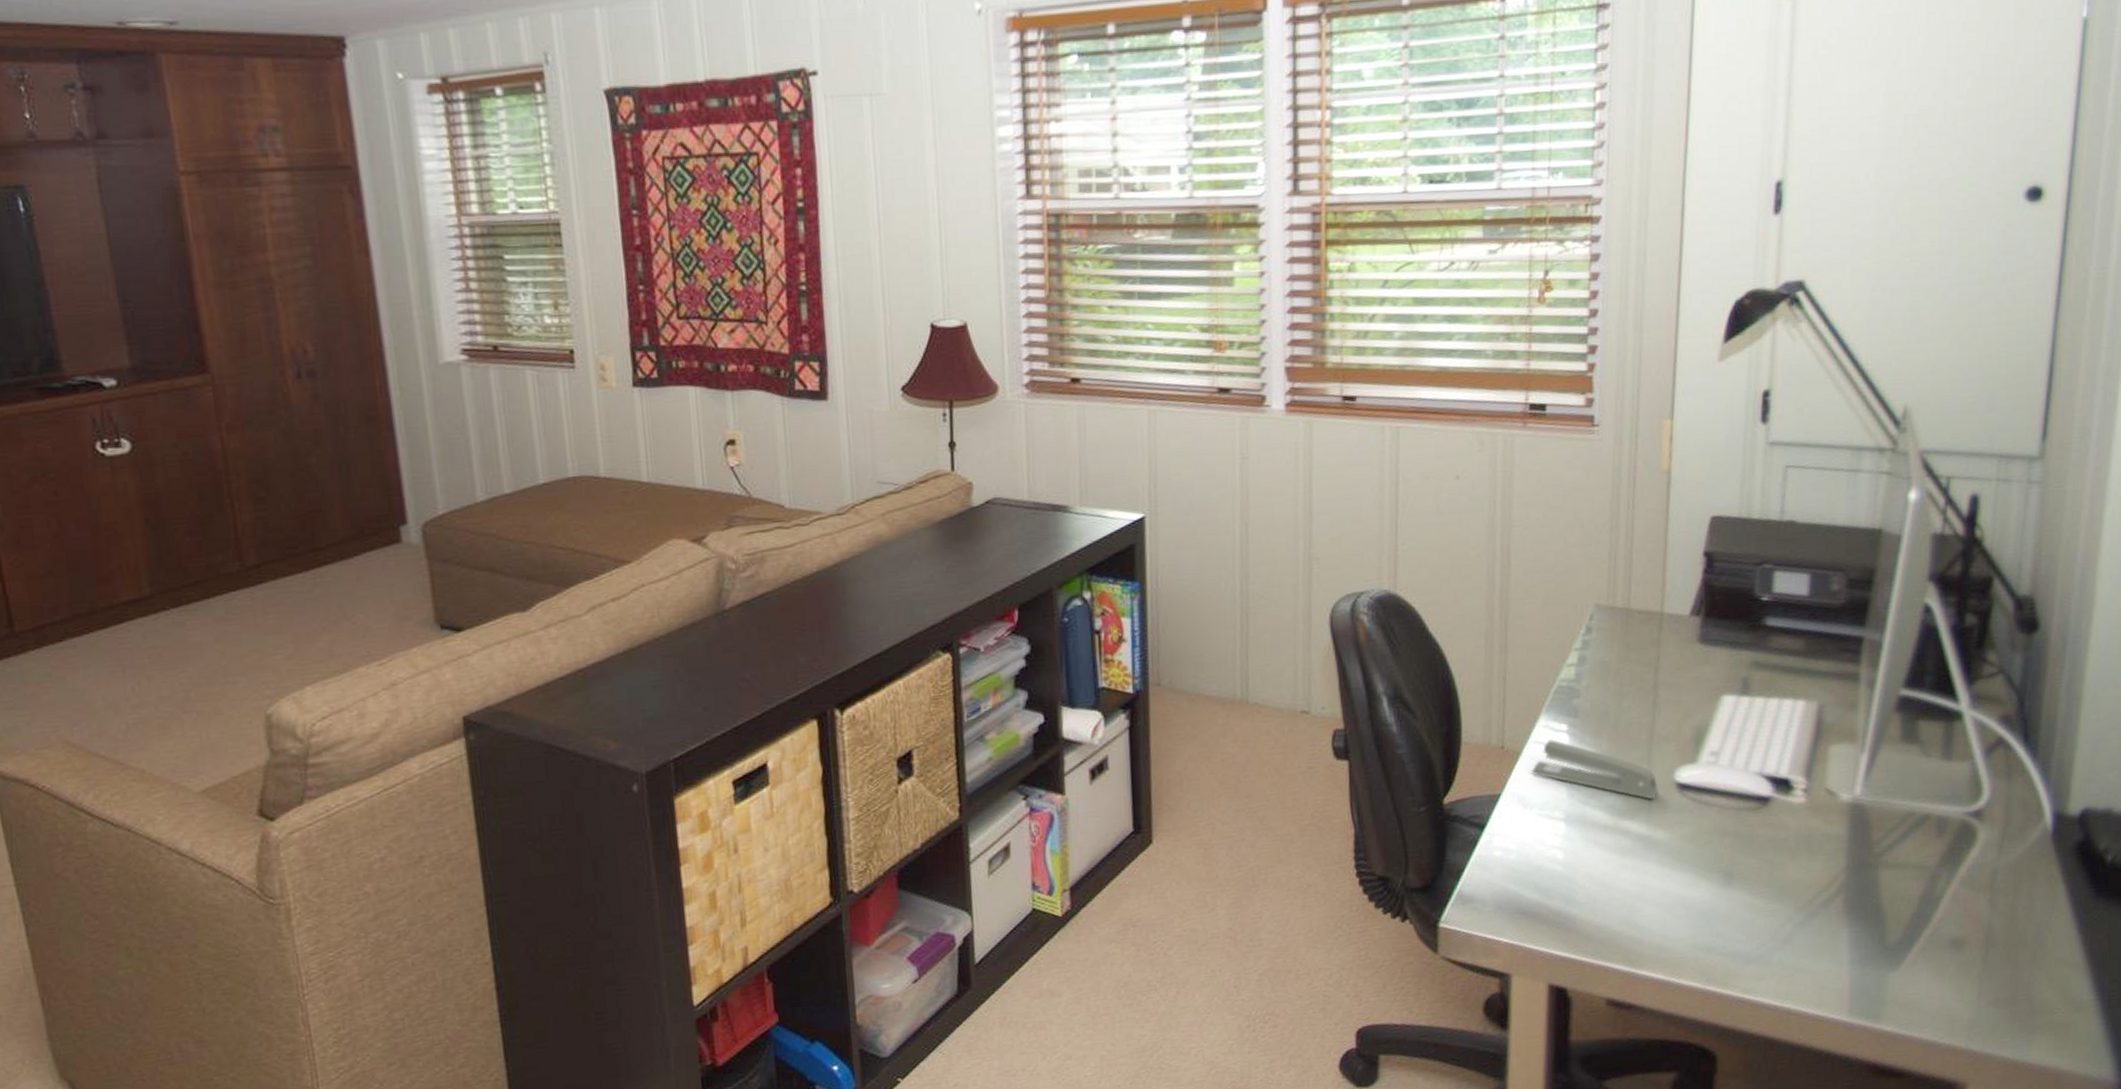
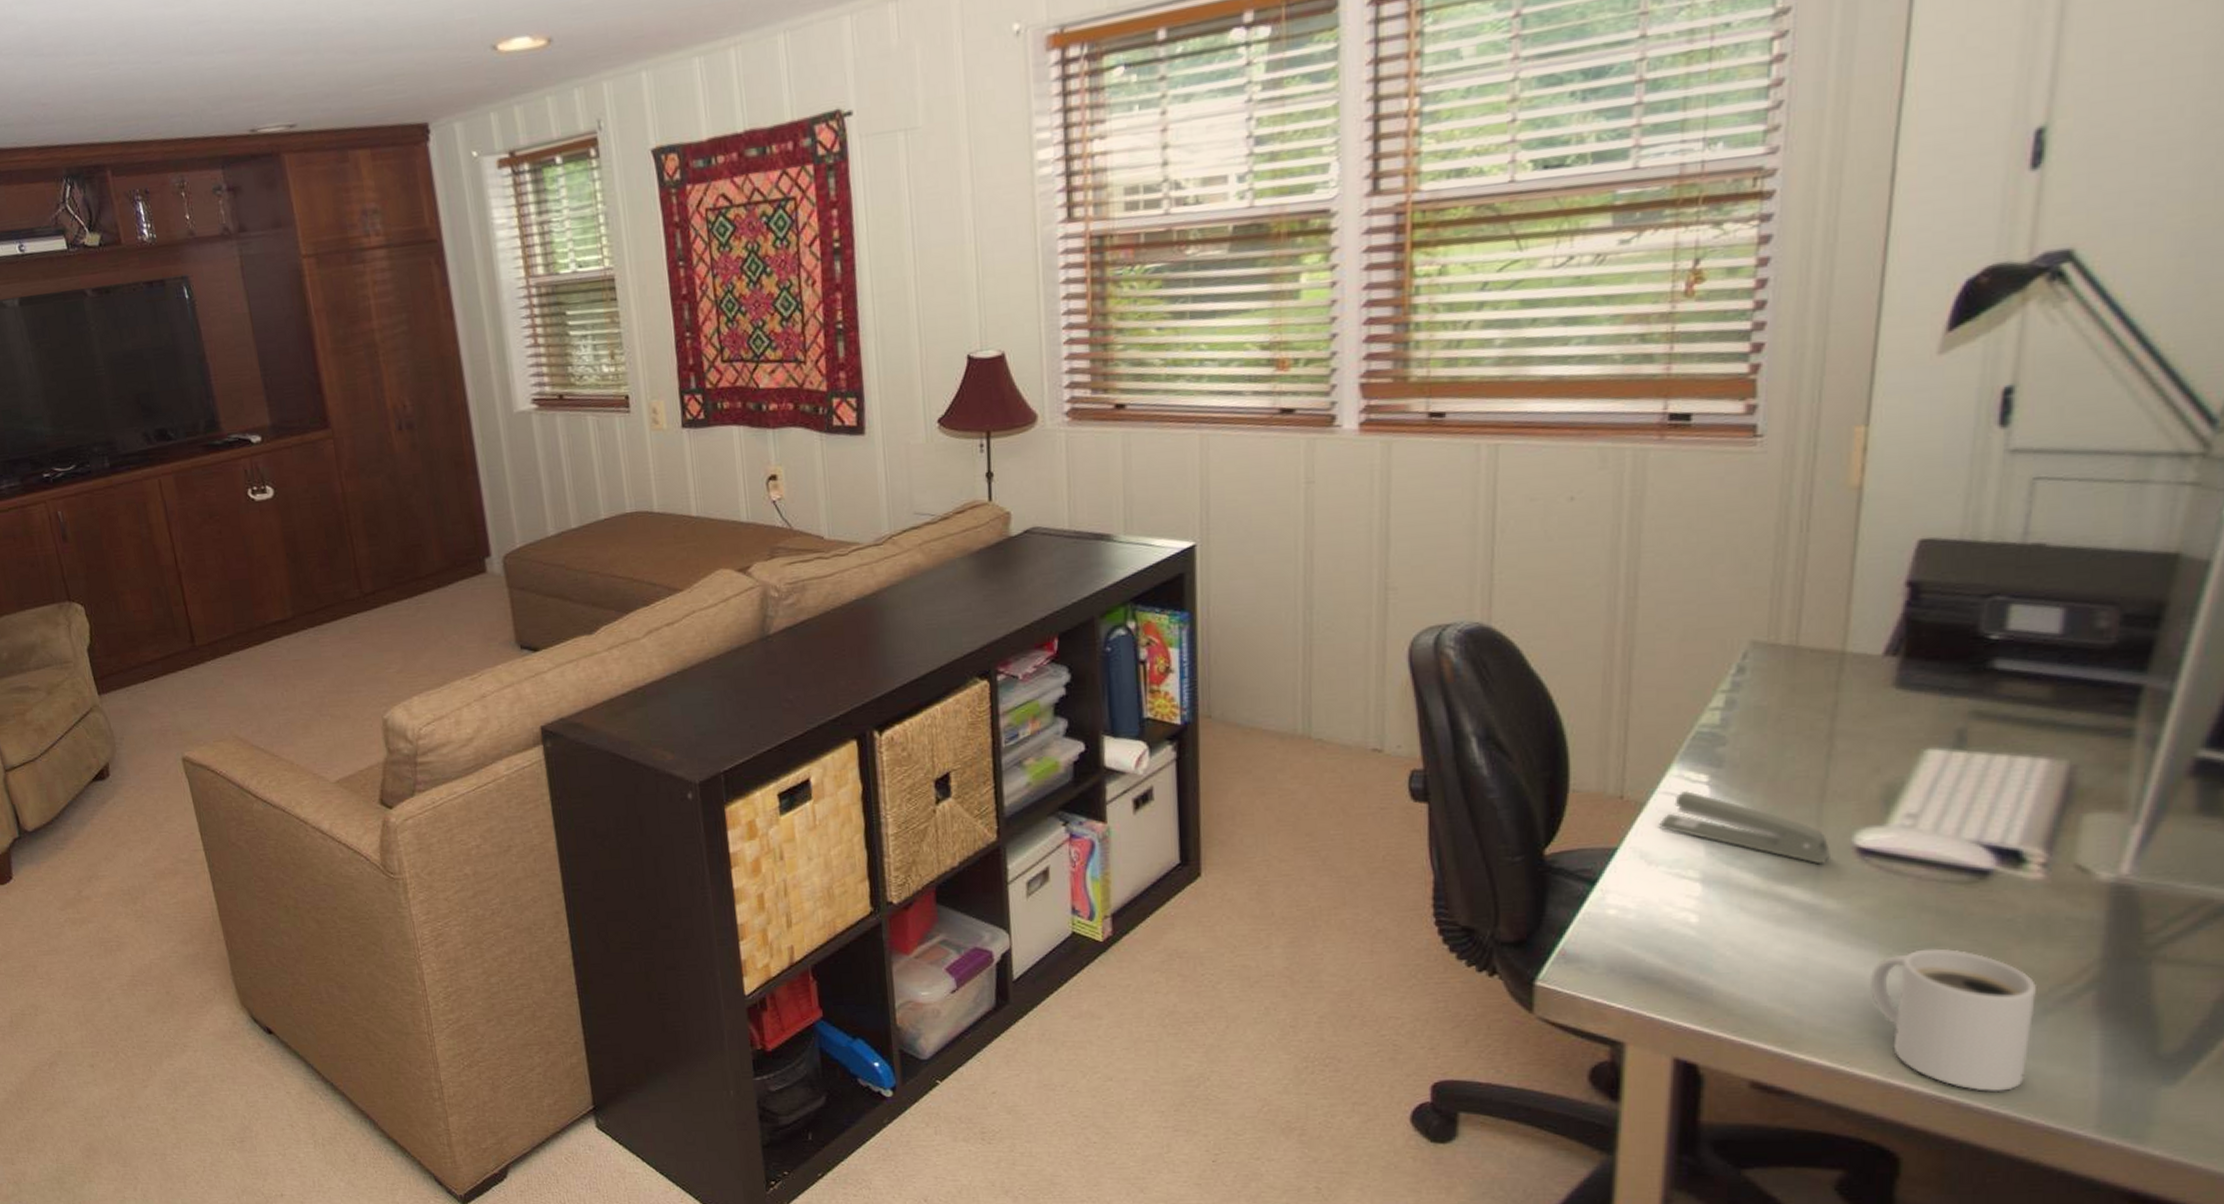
mug: none [1691,867,1804,990] -> present [1871,948,2036,1091]

